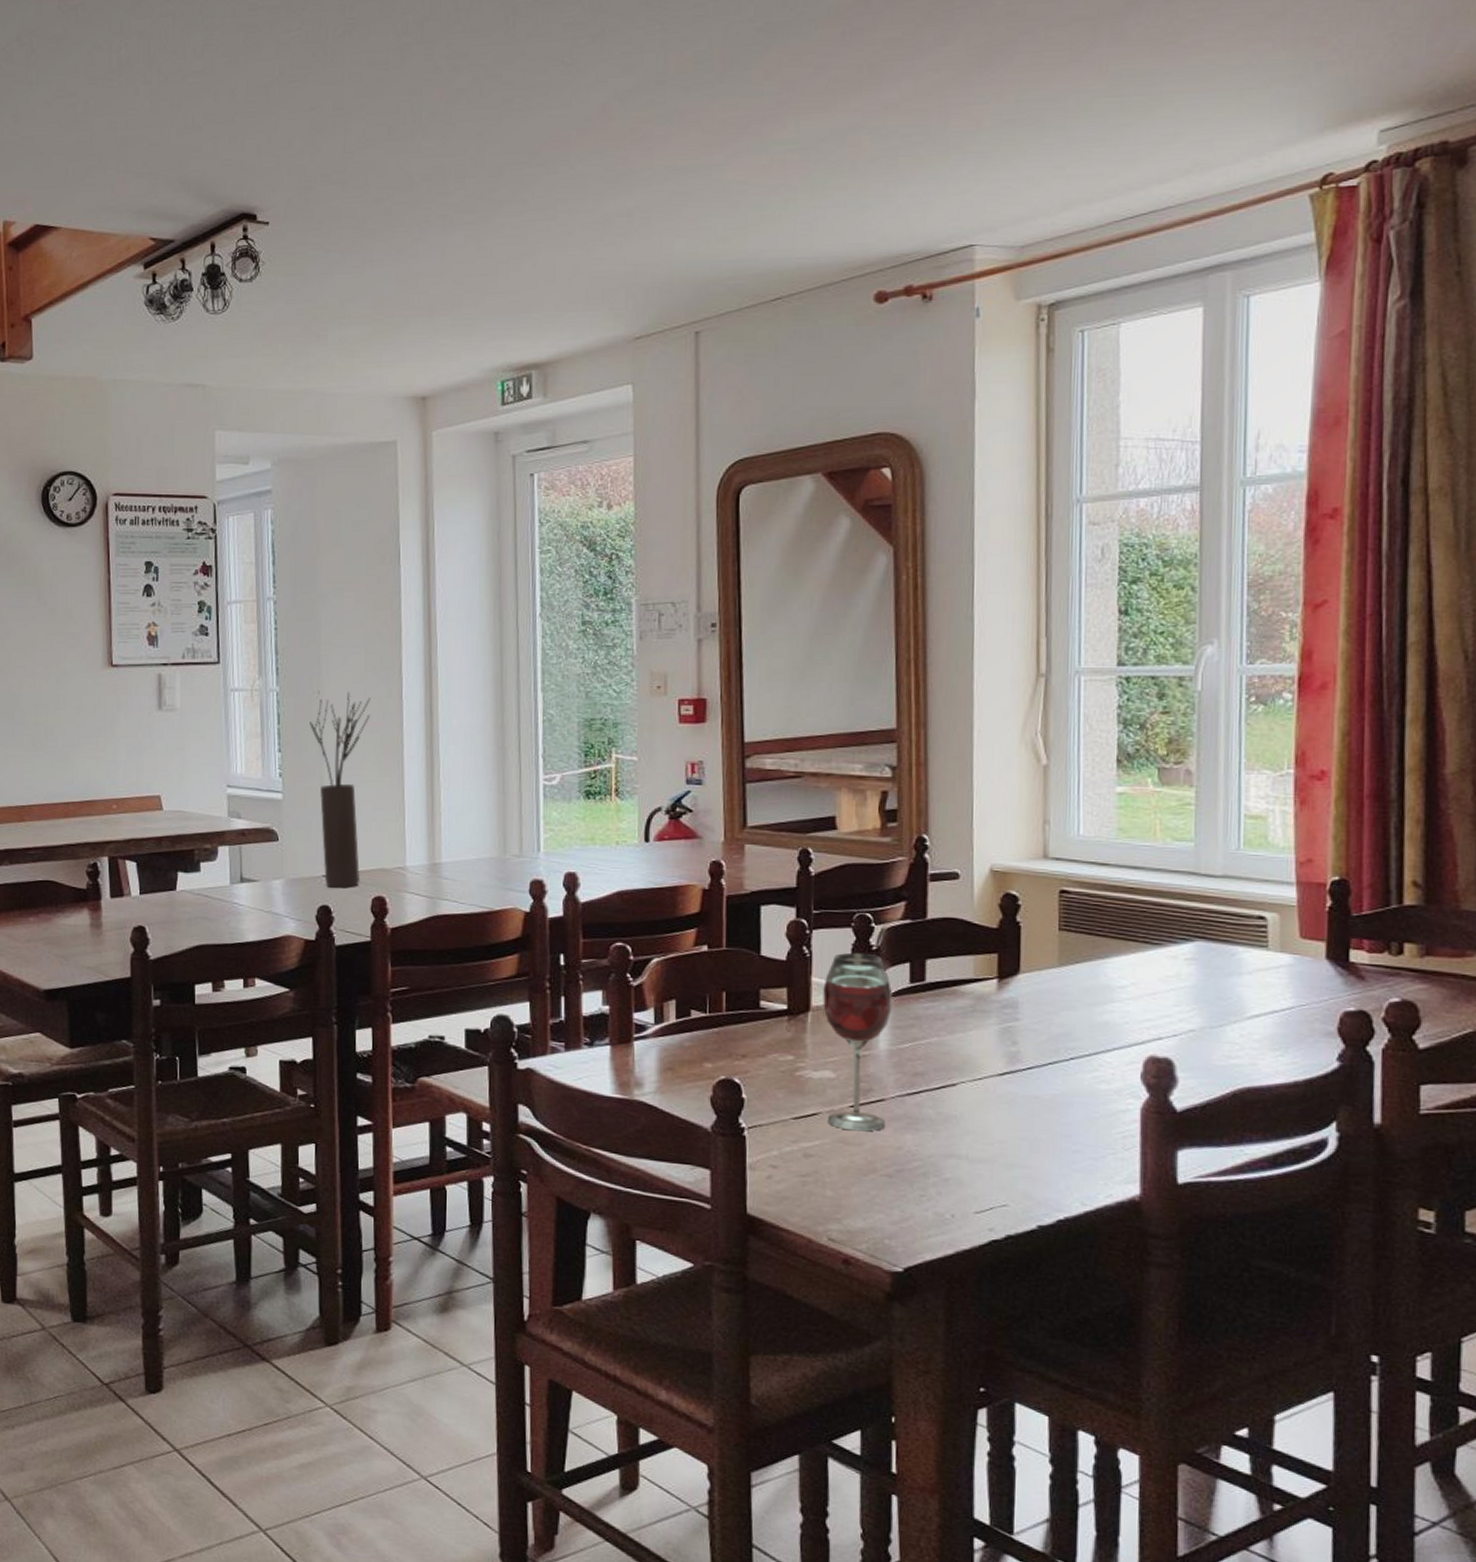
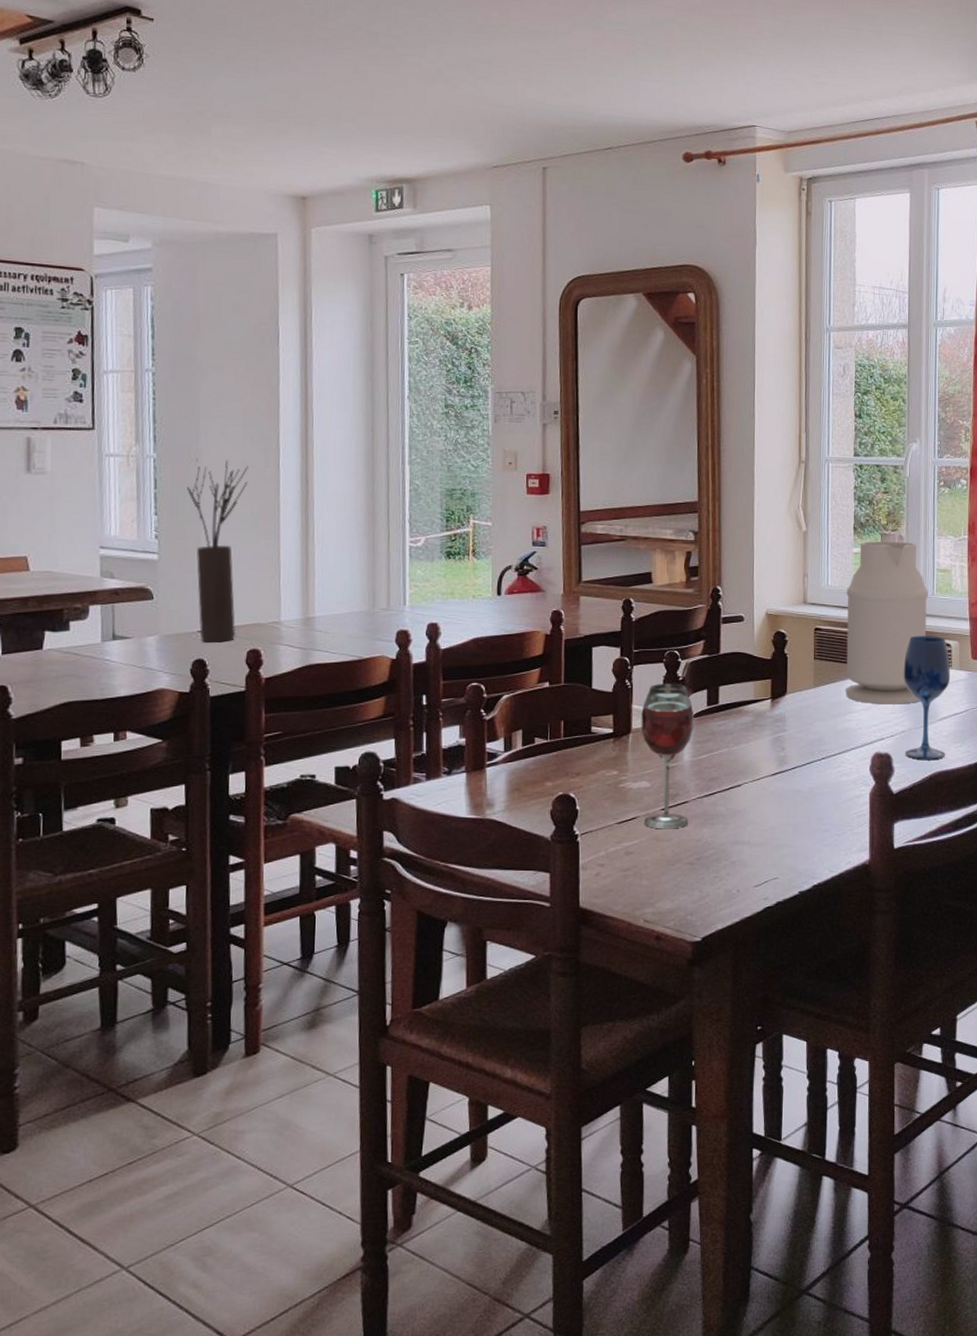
water jug: none [1104,777,1231,995] -> present [845,541,928,704]
wineglass: none [1191,904,1266,1071] -> present [903,636,951,760]

